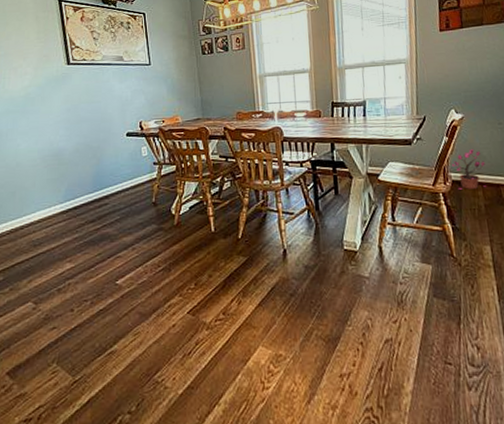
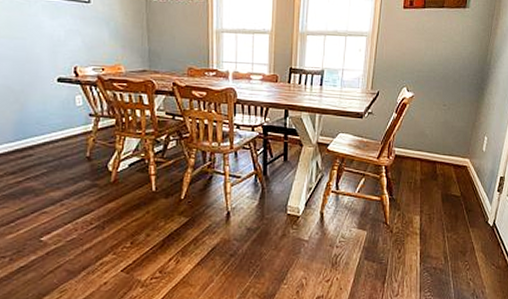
potted plant: present [451,149,487,190] -> none [397,127,426,164]

